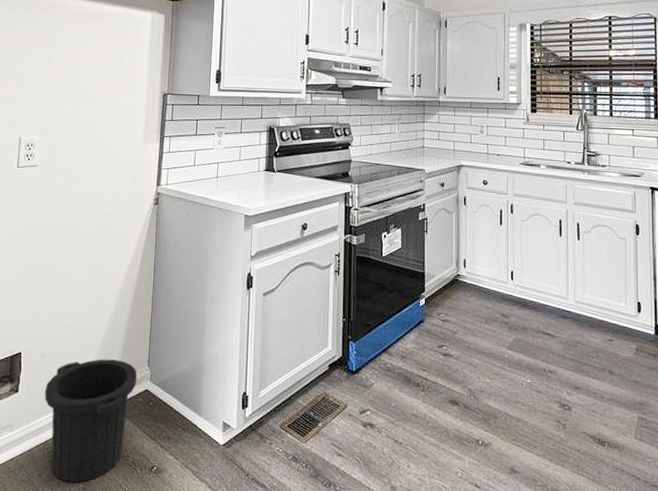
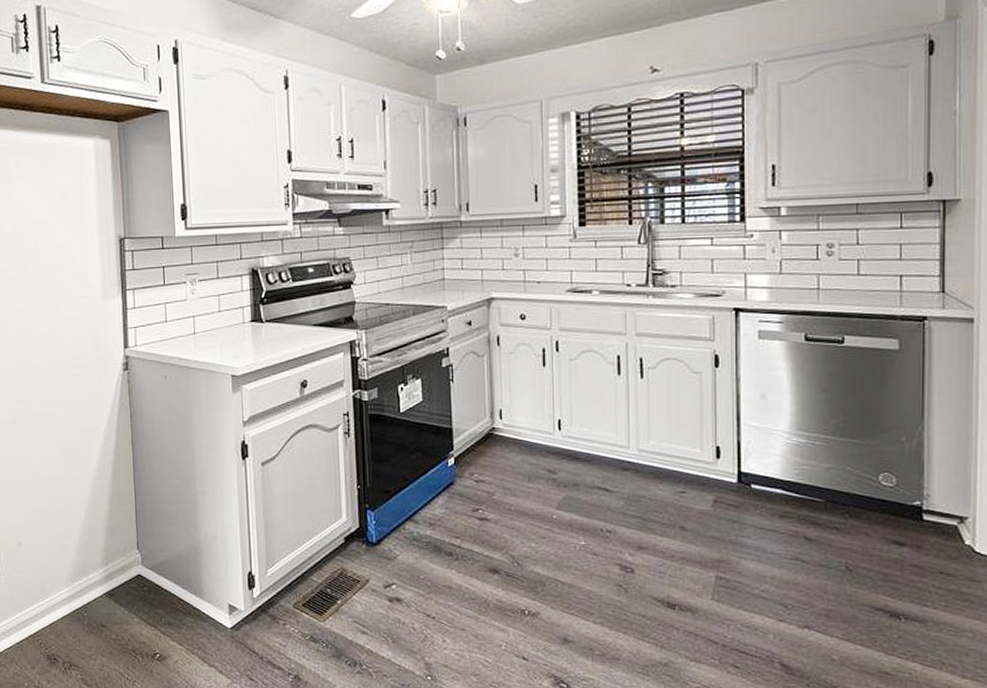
trash can: present [44,359,138,483] -> none [26,544,127,674]

